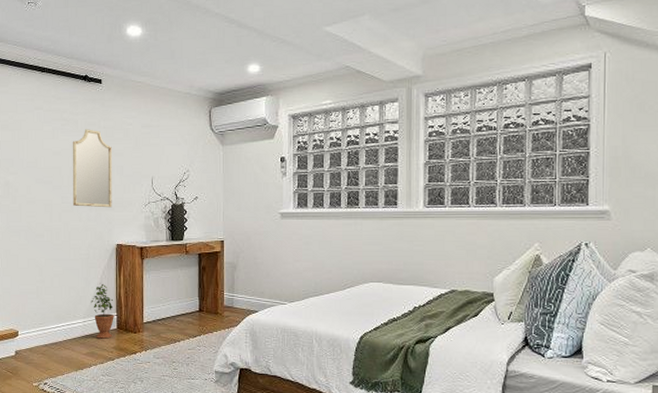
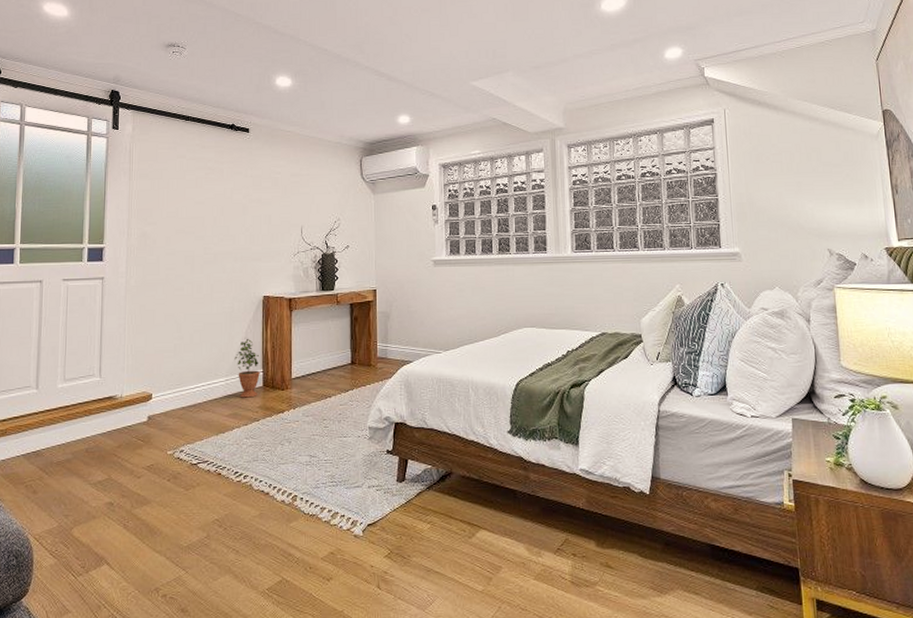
home mirror: present [72,129,112,208] -> none [216,178,259,259]

